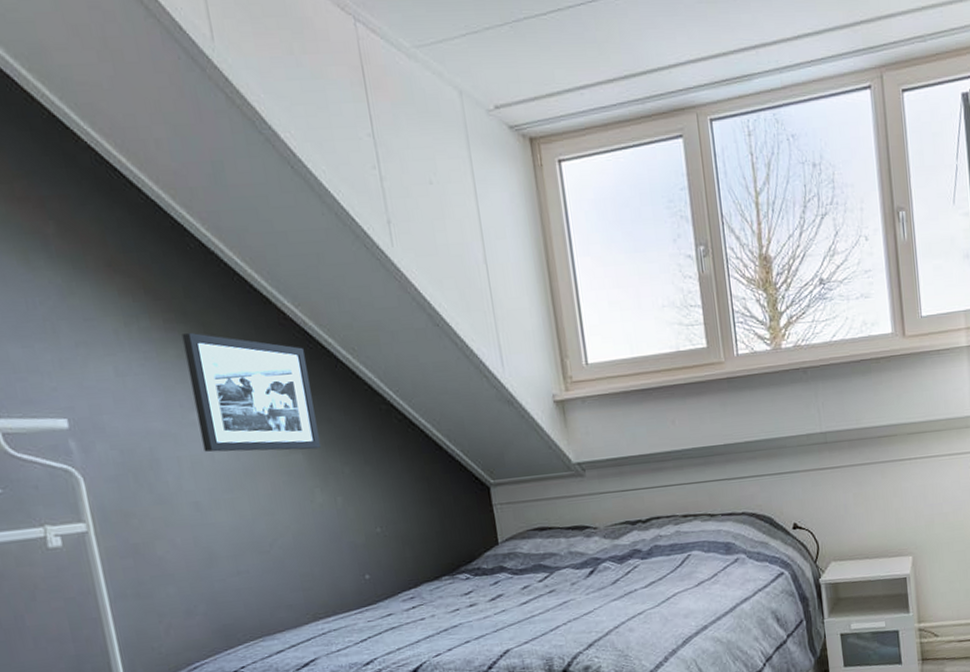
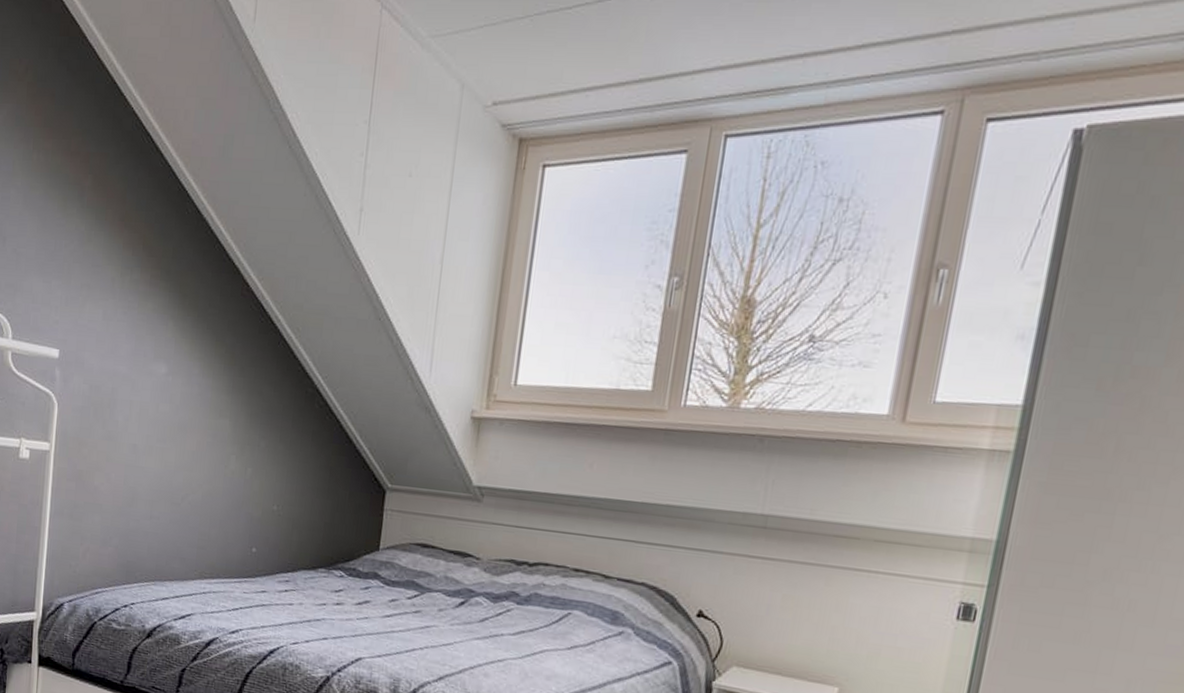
picture frame: present [181,332,321,453] -> none [152,289,255,419]

